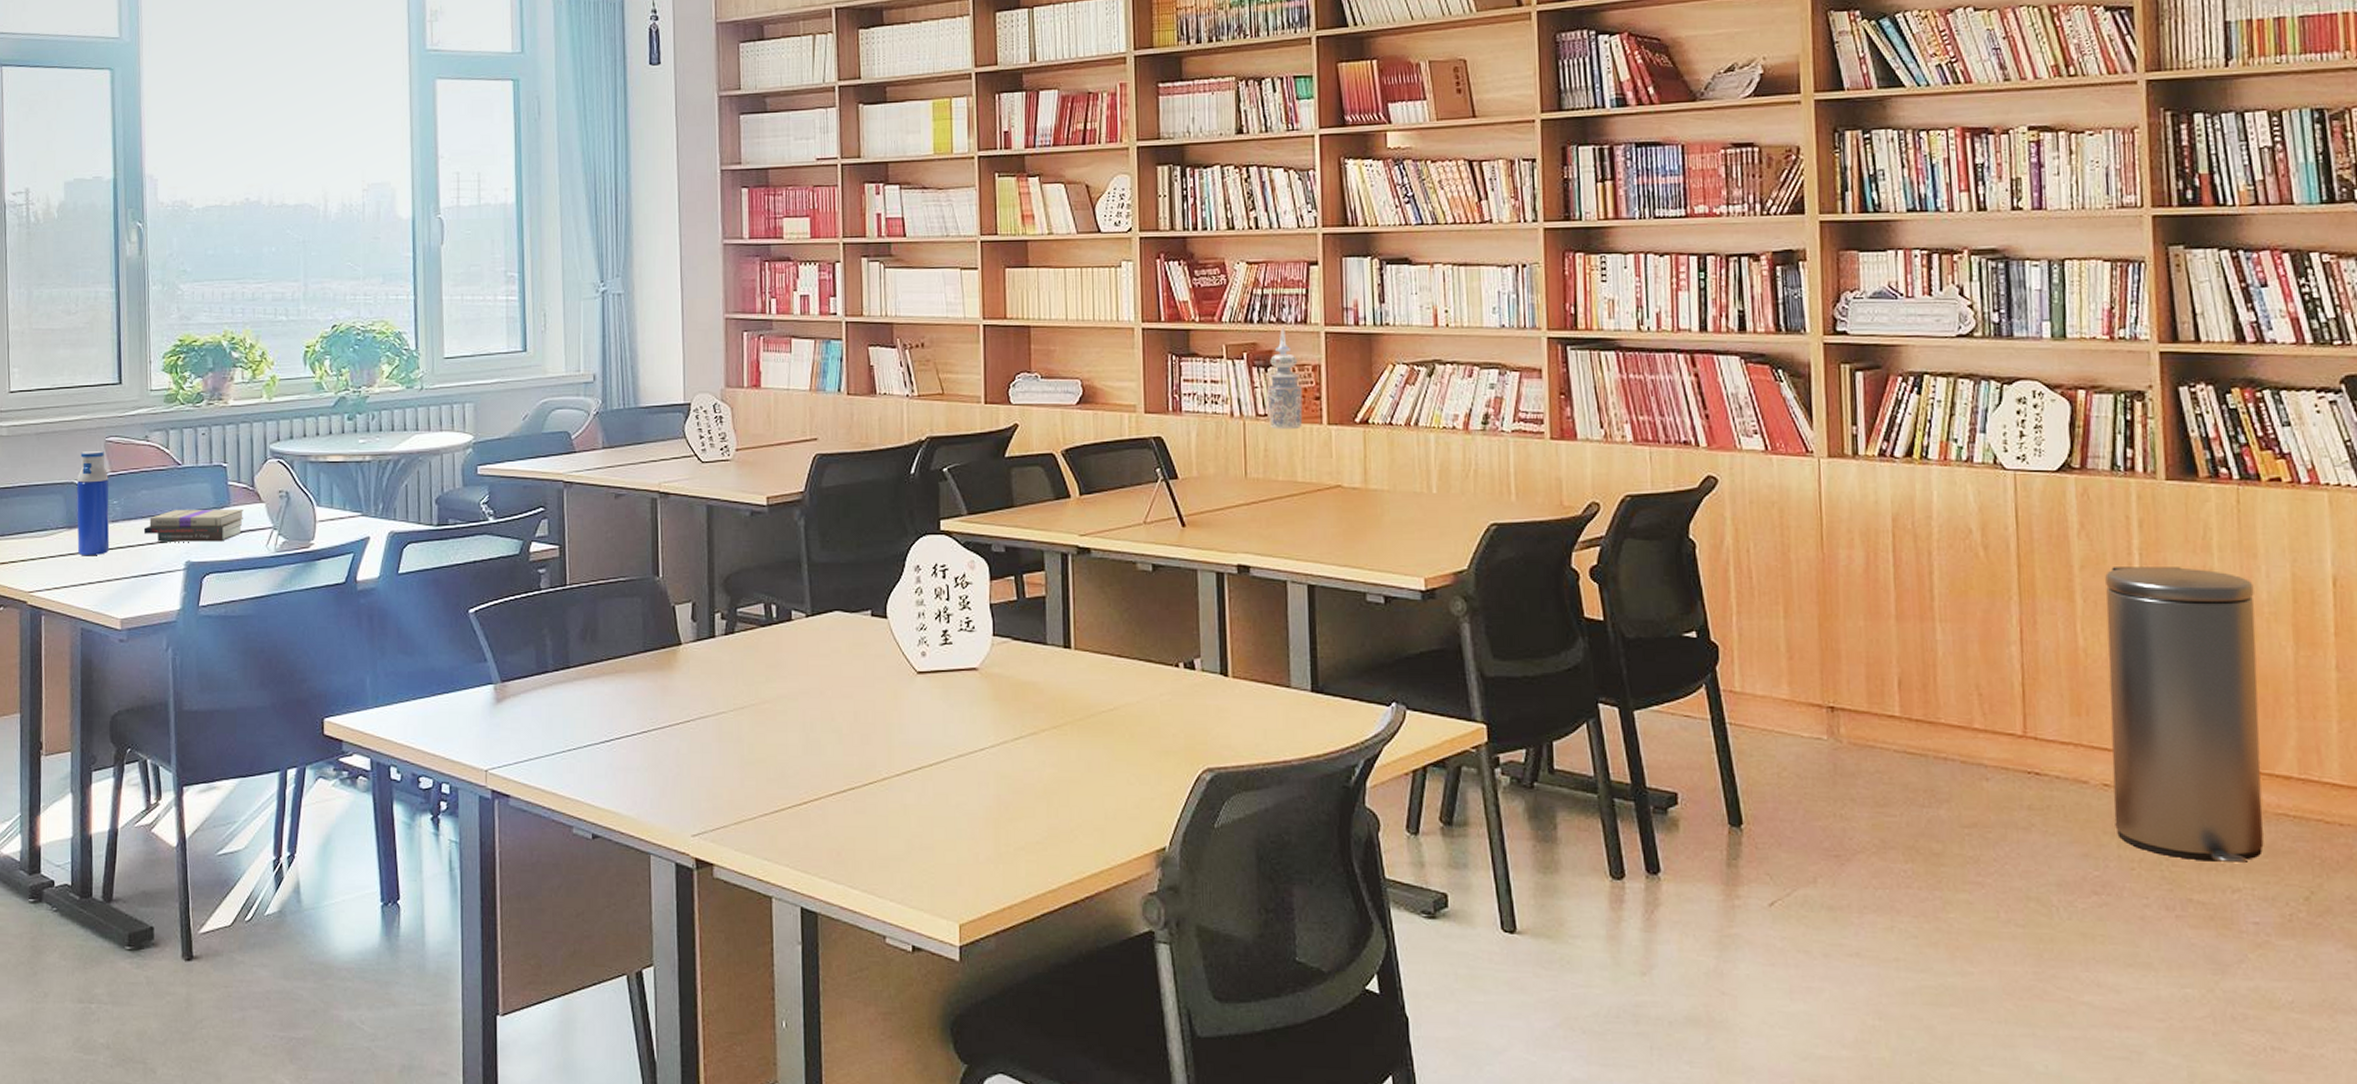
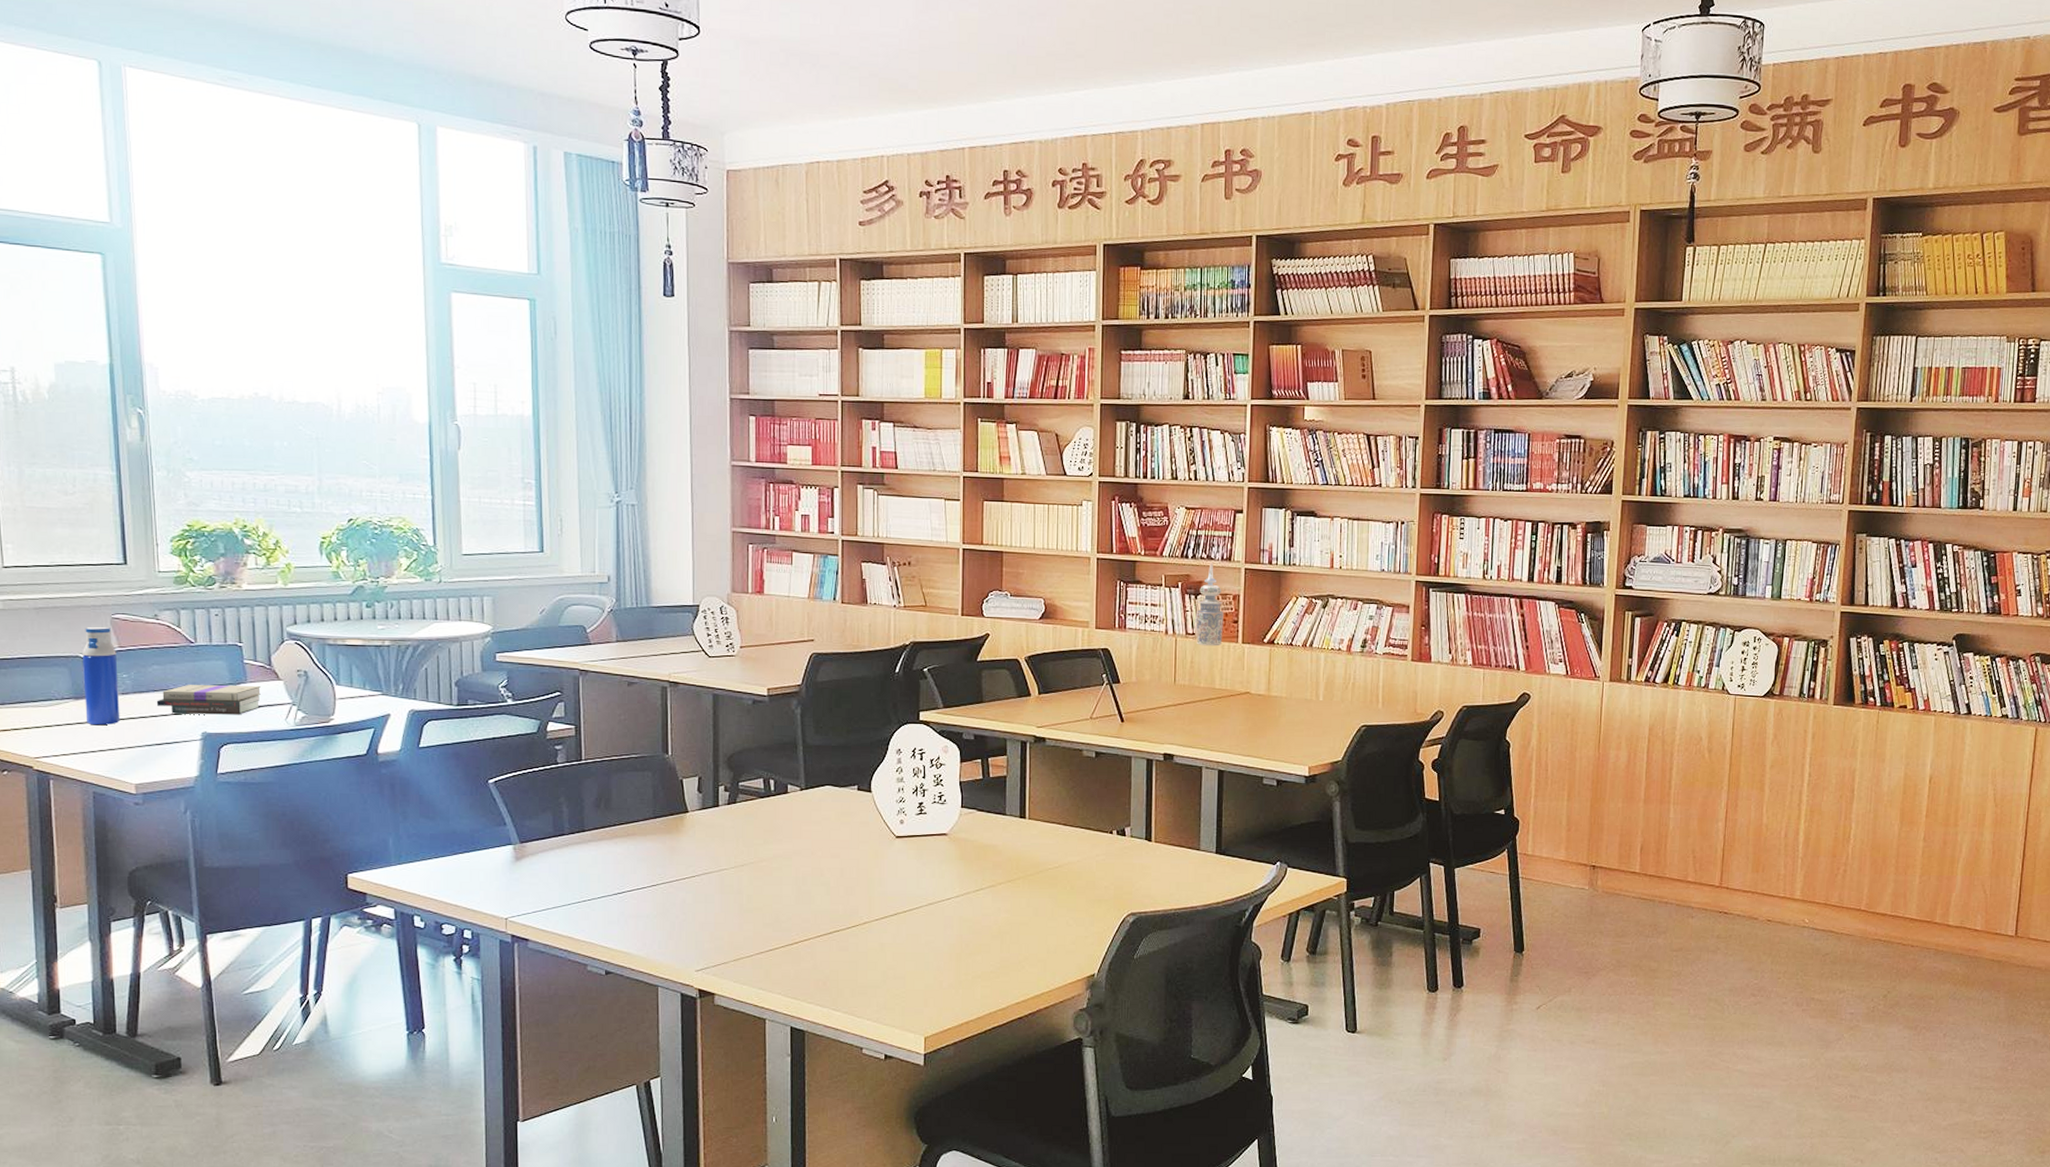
pedal bin: present [2105,567,2264,864] -> none [1771,767,1880,974]

